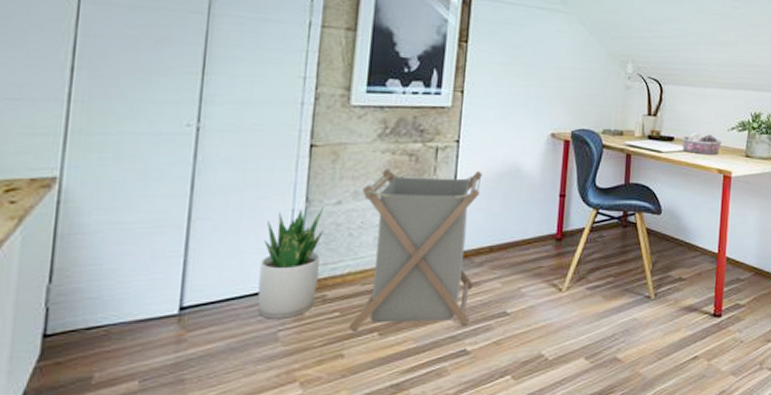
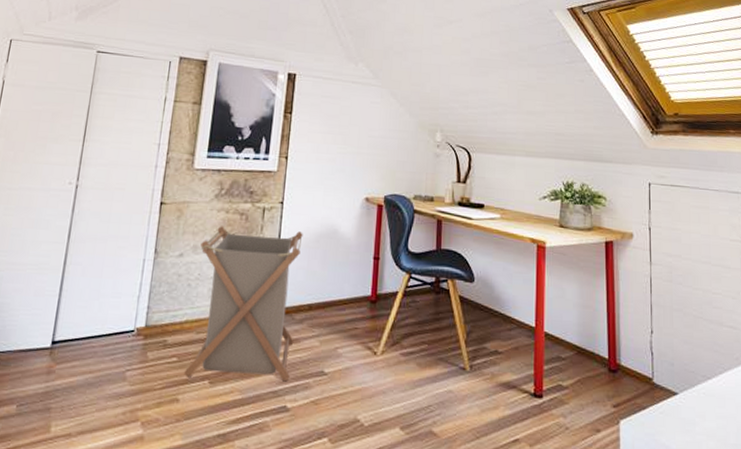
planter: present [257,206,324,319] -> none [111,258,169,360]
decorative basket: present [681,132,722,155] -> none [492,200,534,224]

